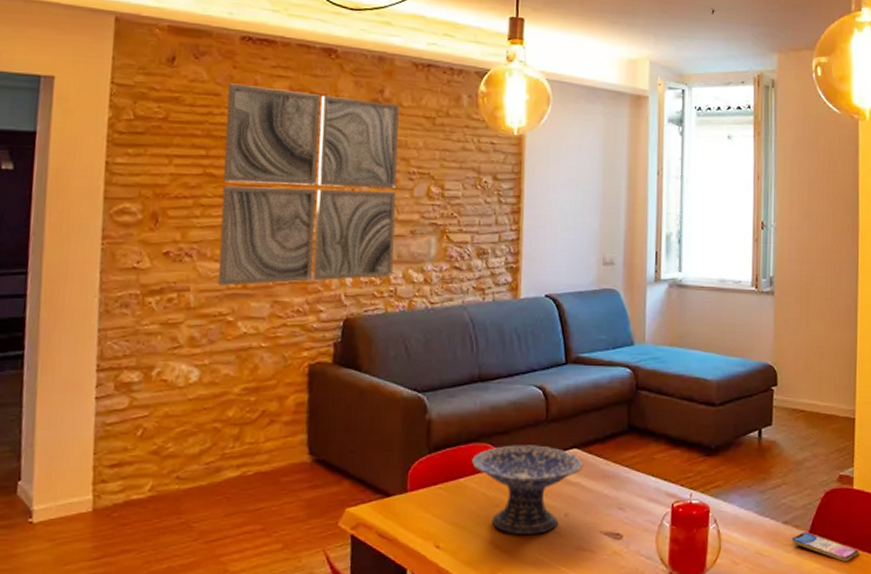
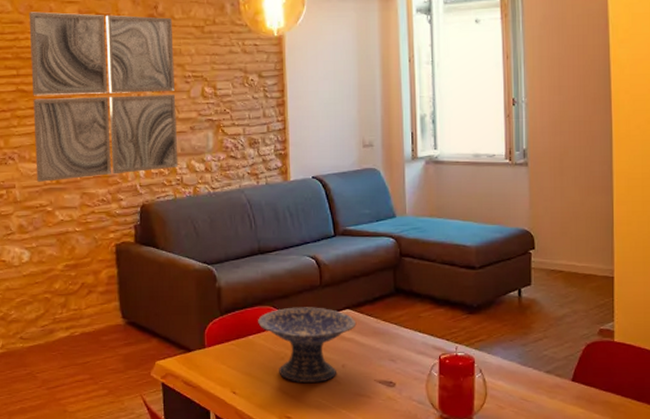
smartphone: present [791,532,859,561] -> none [554,380,622,407]

